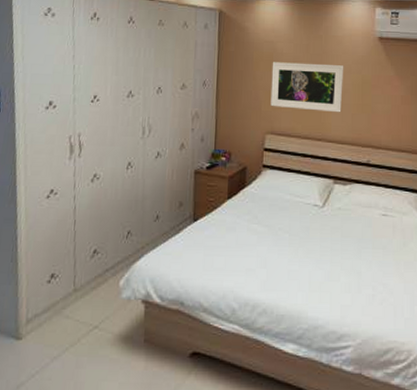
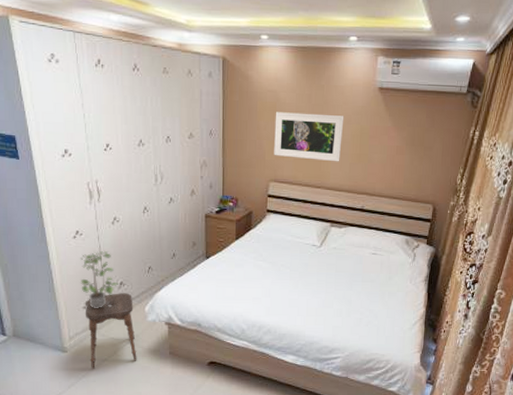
stool: none [47,263,107,362] -> present [85,293,137,369]
potted plant: none [48,212,94,282] -> present [80,250,121,308]

